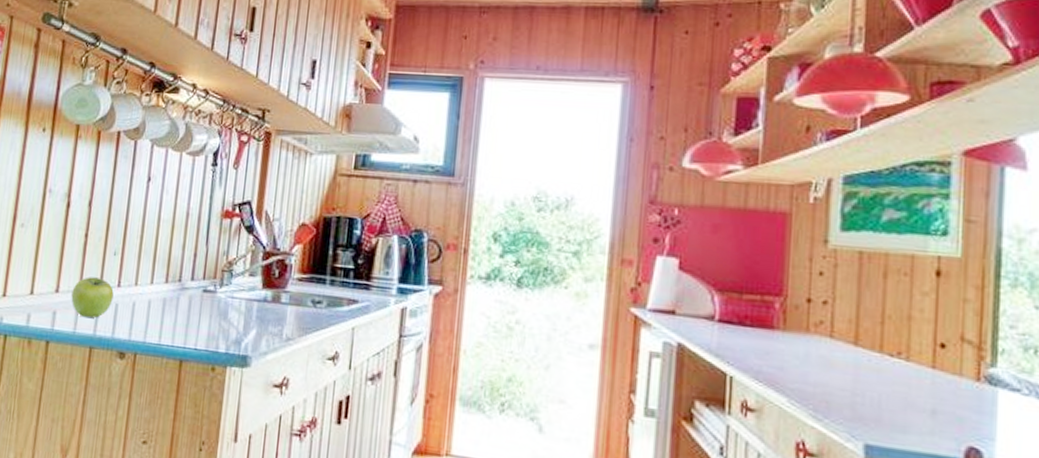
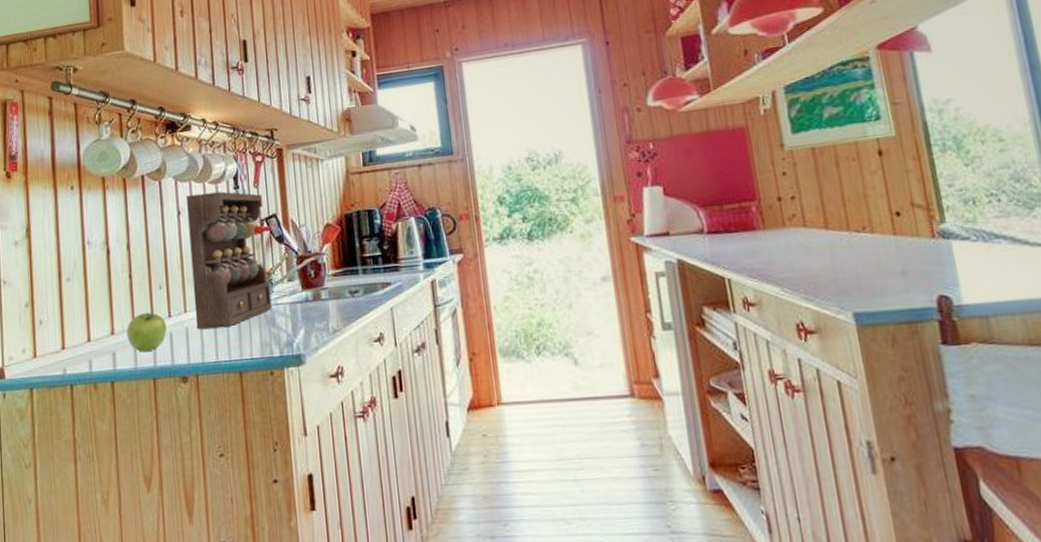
spice rack: none [144,163,241,310] -> present [187,191,272,329]

